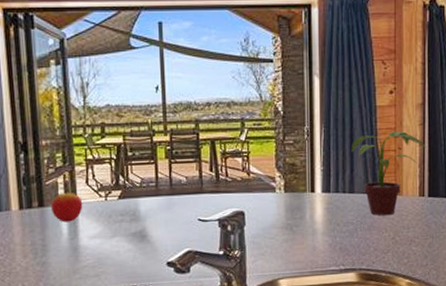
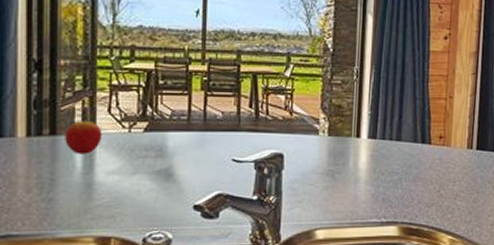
potted plant: present [351,131,426,216] -> none [401,79,477,167]

